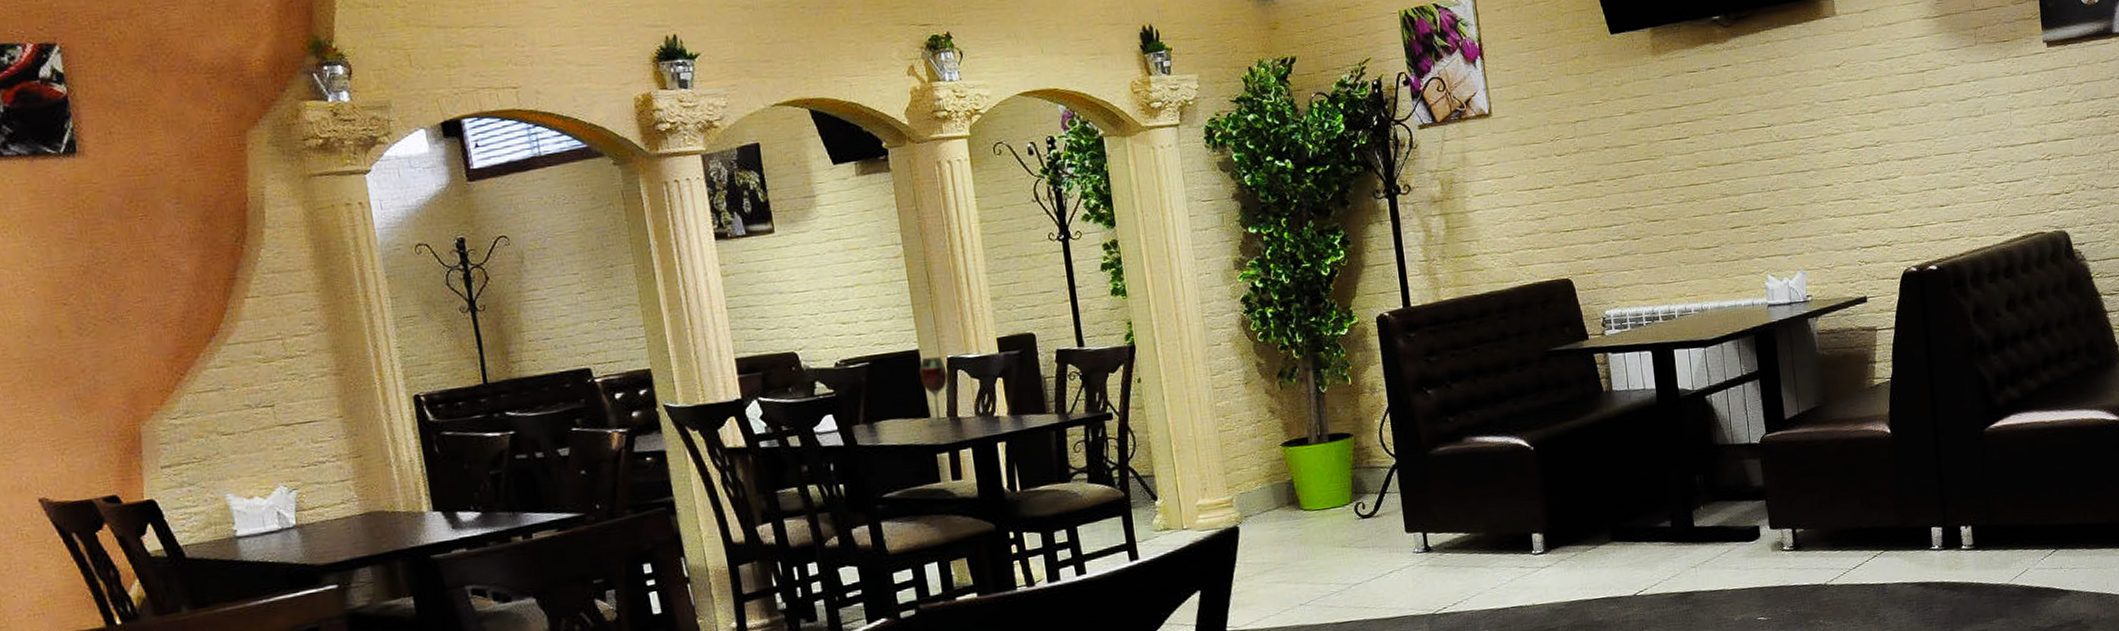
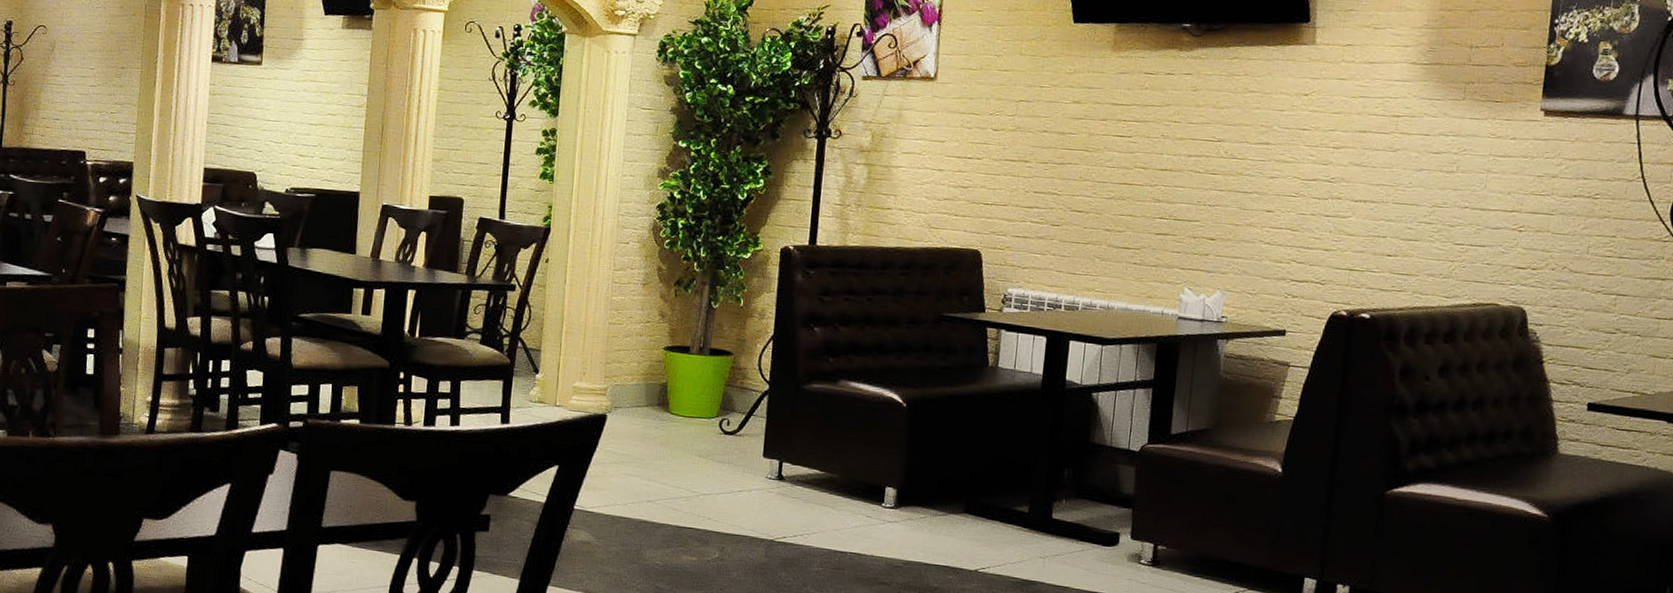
wineglass: present [919,357,951,428] -> none [352,201,380,265]

